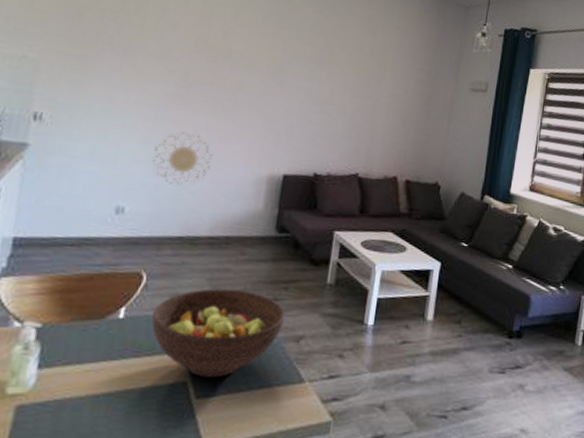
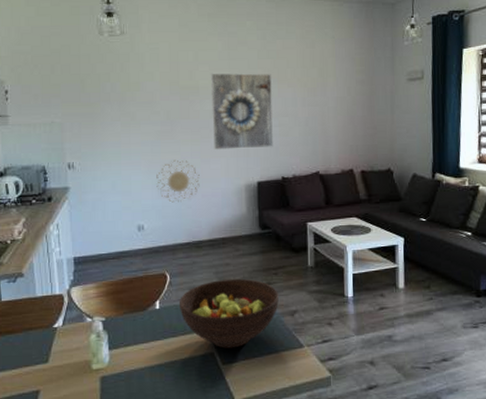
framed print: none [237,38,322,137] -> present [211,73,274,150]

